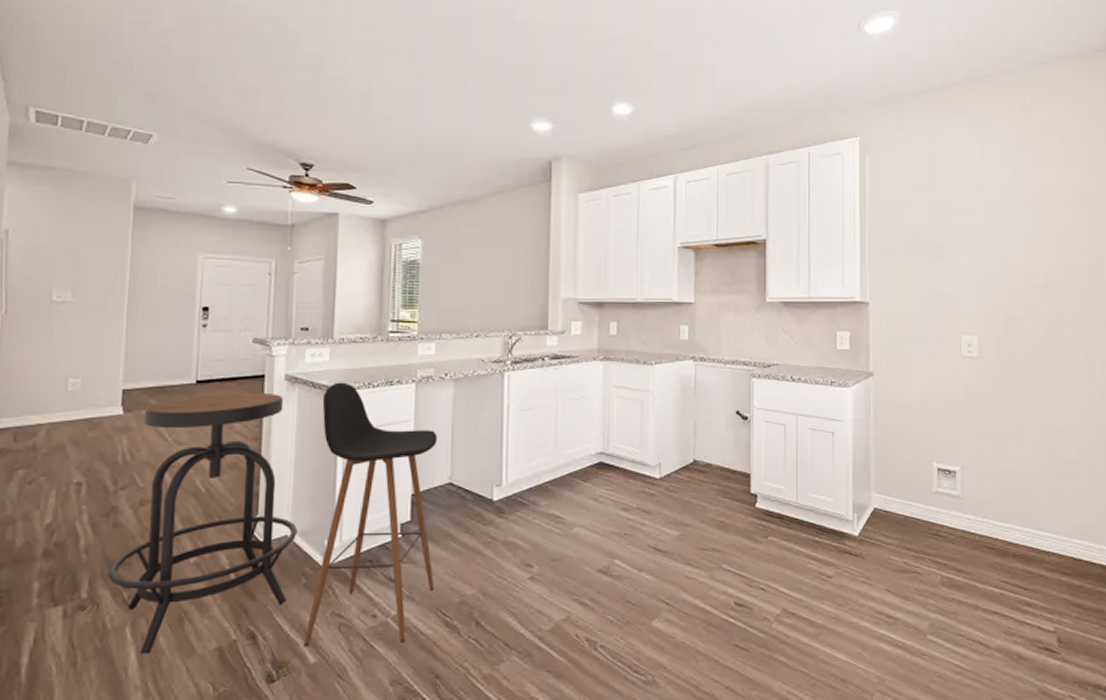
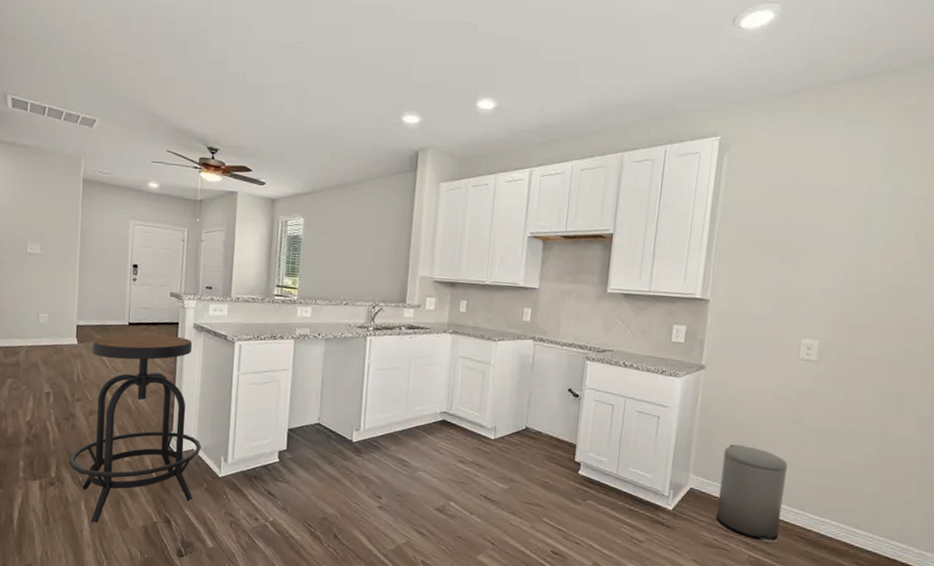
bar stool: present [303,382,438,647] -> none [204,333,310,543]
pedal bin: none [903,454,968,559] -> present [716,444,787,544]

